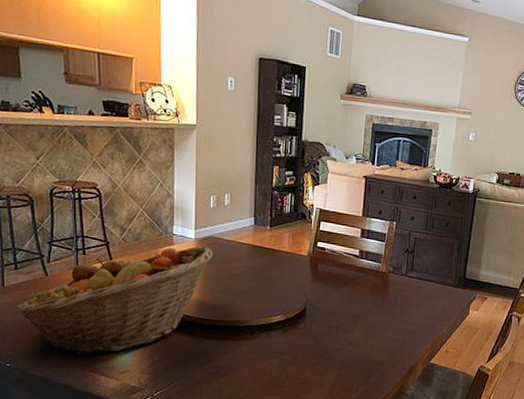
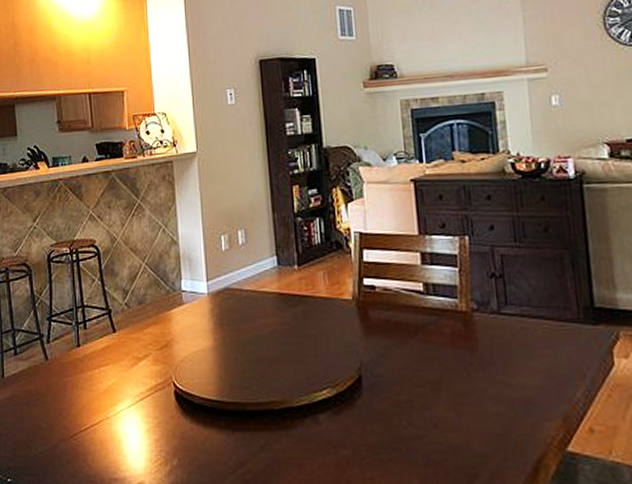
fruit basket: present [15,246,214,355] -> none [15,302,232,463]

